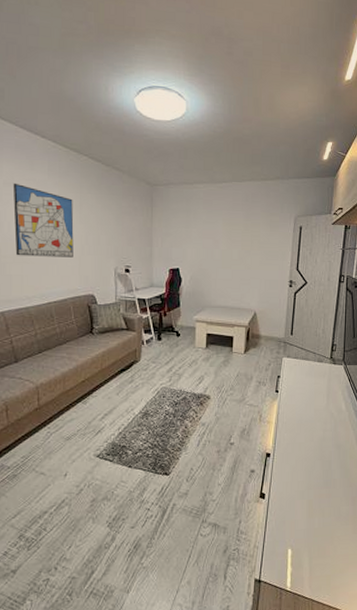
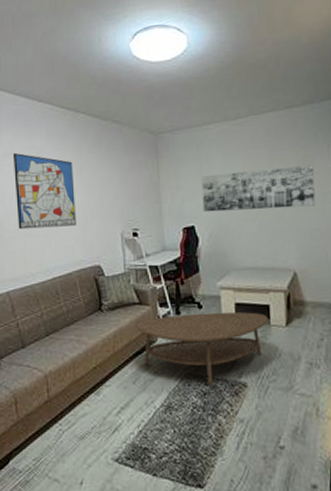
coffee table: none [122,340,232,399] -> present [136,312,269,387]
wall art: none [187,227,278,262] -> present [201,164,316,213]

